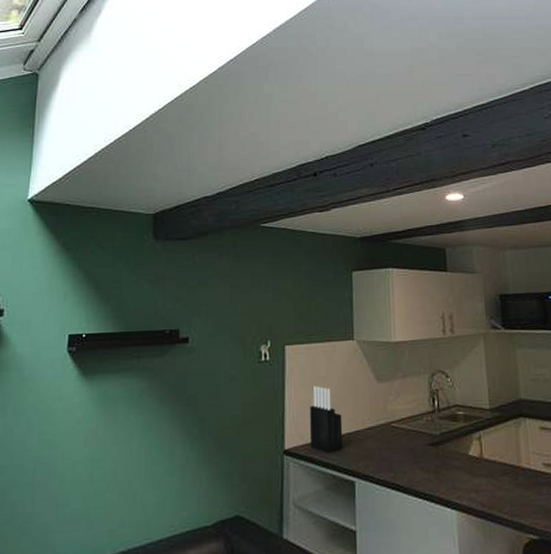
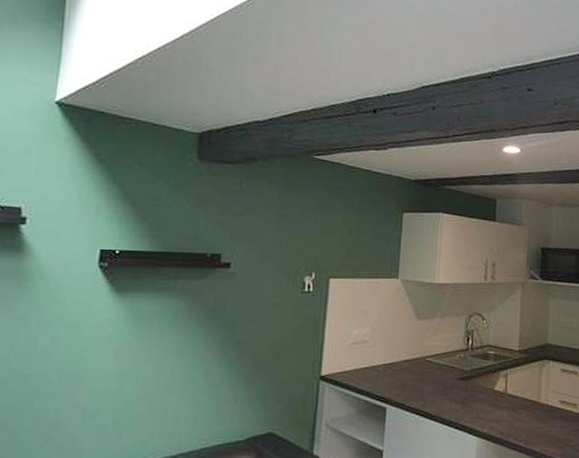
knife block: present [309,386,343,454] -> none [346,319,380,382]

